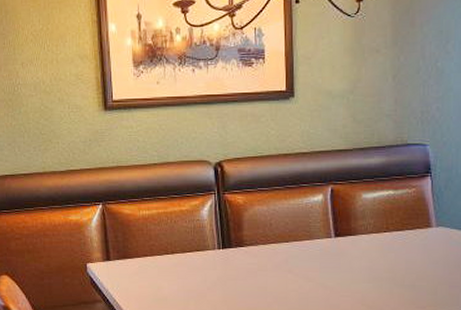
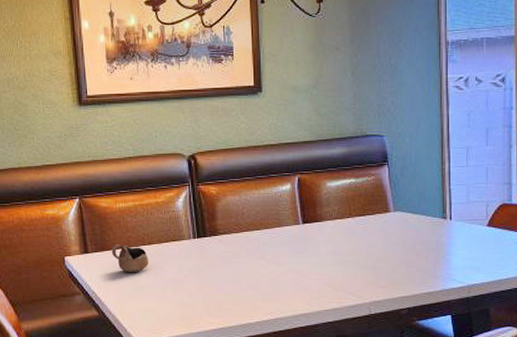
cup: none [133,252,171,283] -> present [111,244,148,273]

